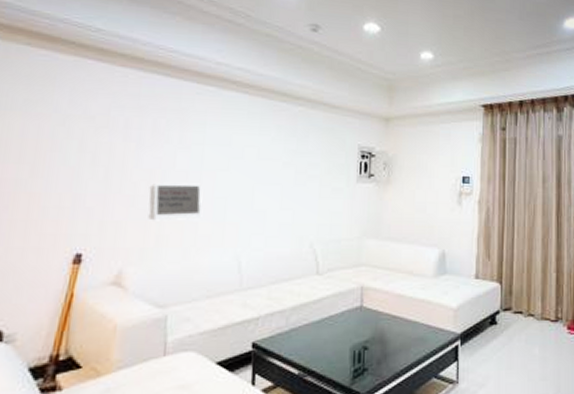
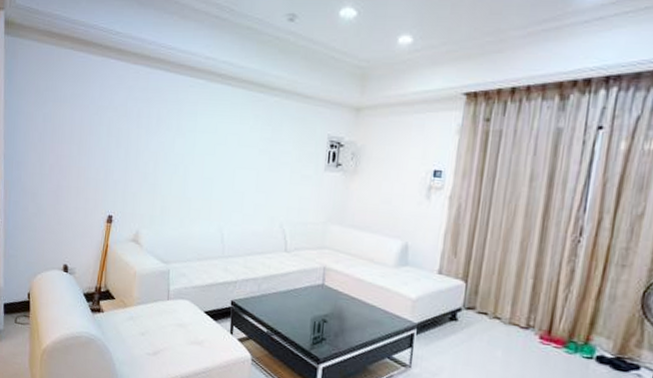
wall clock: present [148,183,203,221] -> none [155,164,195,195]

